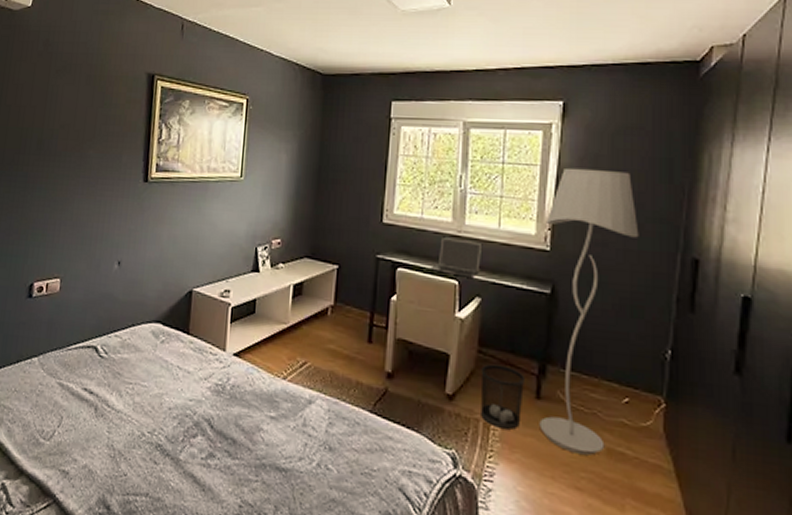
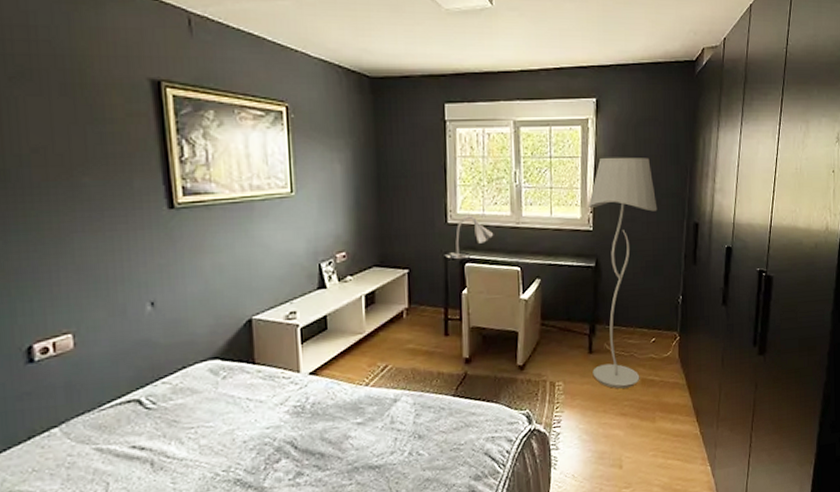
table lamp: none [376,217,432,264] -> present [444,216,494,260]
laptop: present [430,238,481,278] -> none [495,230,538,263]
waste bin: present [480,364,524,430] -> none [544,332,580,384]

